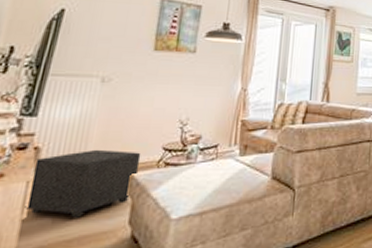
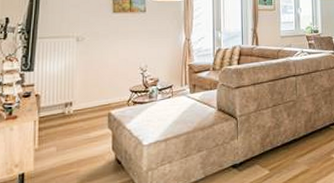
ottoman: present [25,149,141,218] -> none [36,94,114,147]

